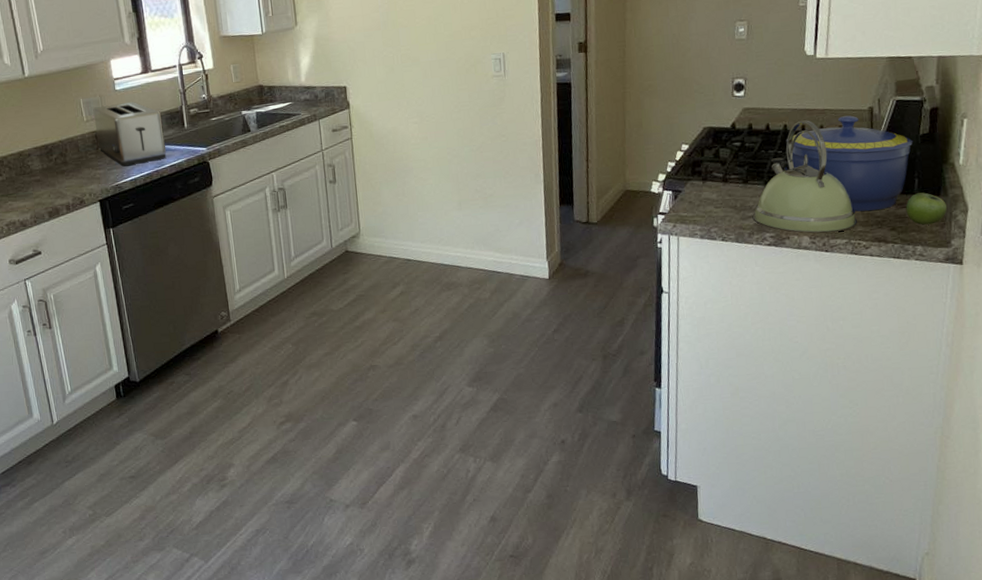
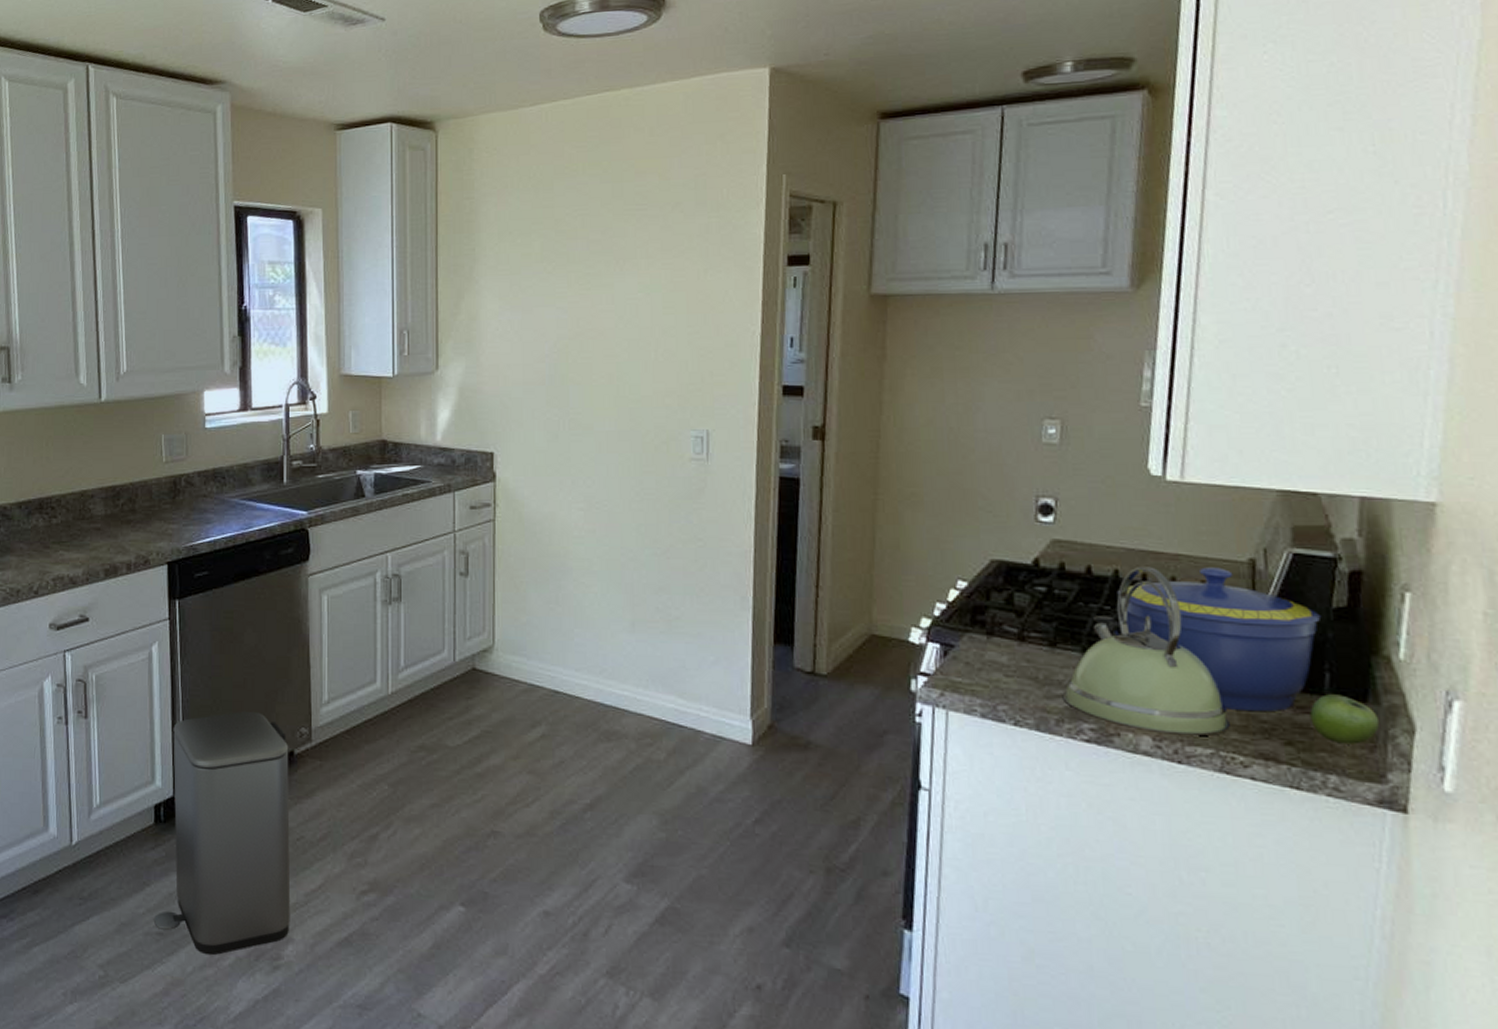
toaster: present [93,102,166,167] -> none [175,445,257,524]
pedal bin: none [121,305,230,486] -> present [153,710,291,955]

